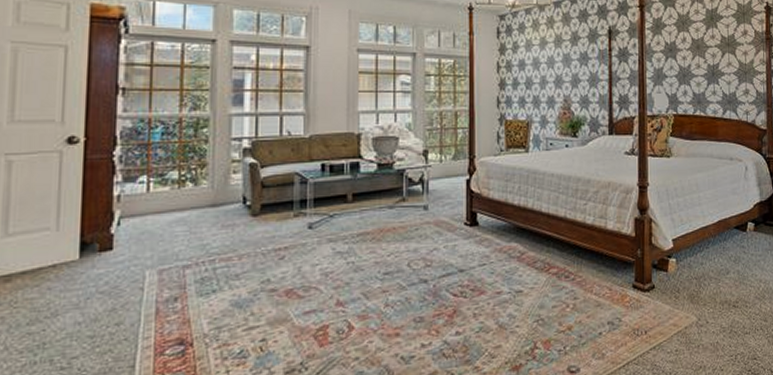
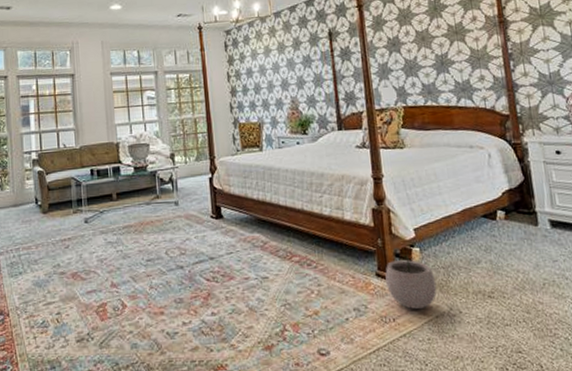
plant pot: none [641,261,688,322] -> present [385,251,437,310]

